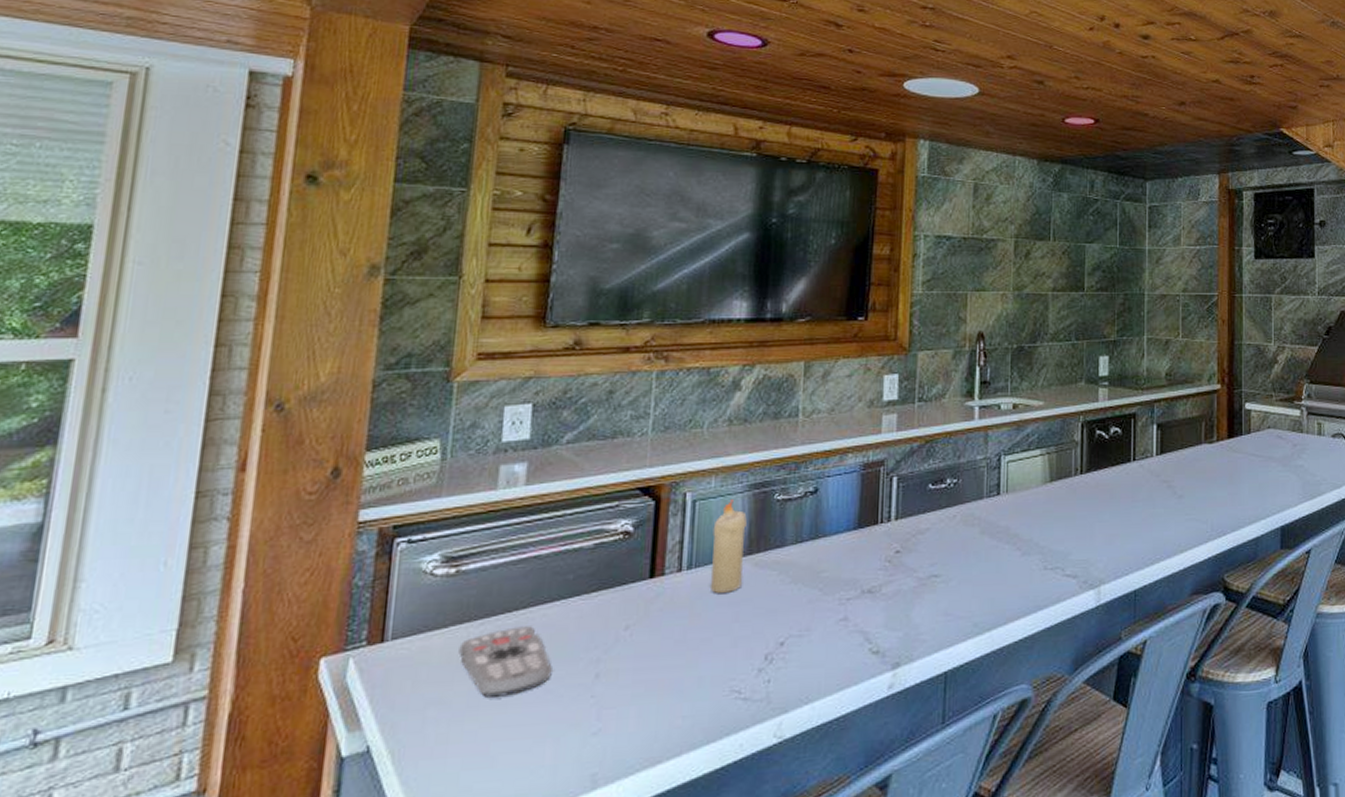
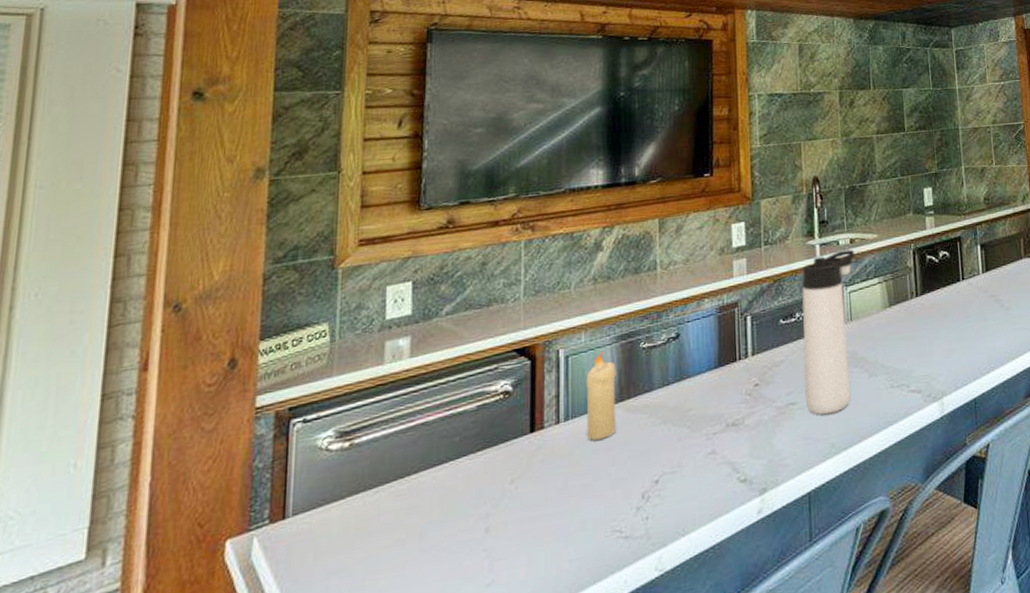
remote control: present [458,626,552,698] -> none [356,489,445,562]
thermos bottle: none [950,415,1018,591] -> present [801,249,856,415]

